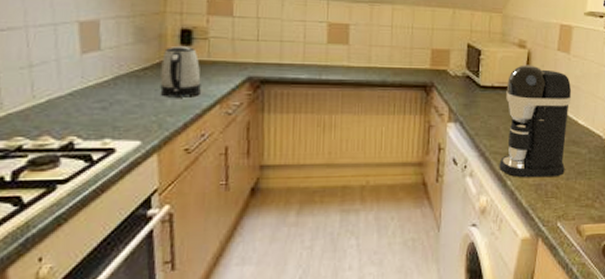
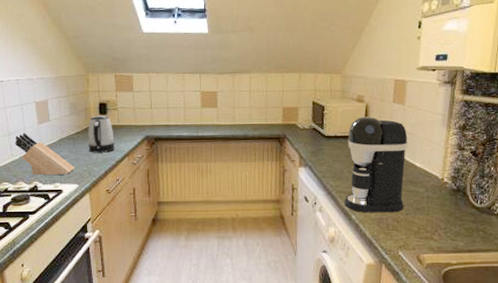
knife block: none [40,65,138,127] -> present [15,133,76,175]

